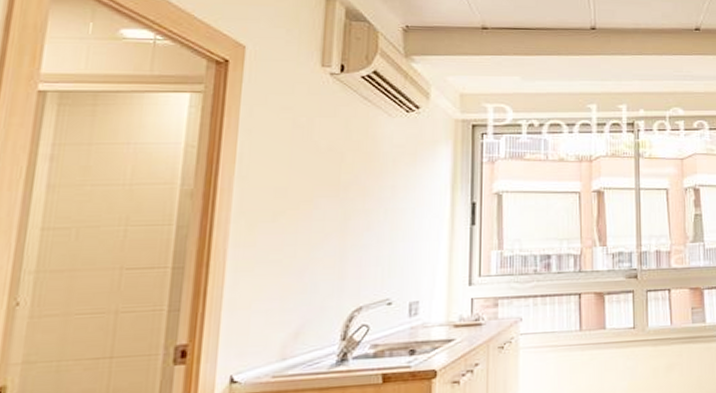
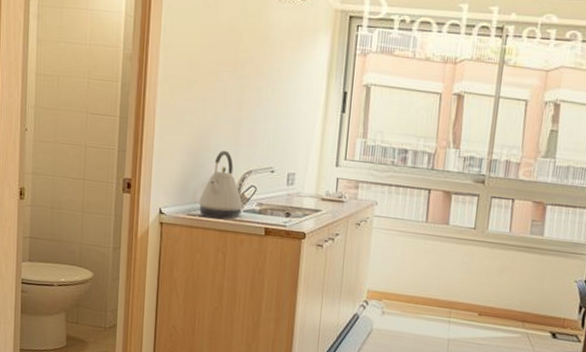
kettle: none [288,287,351,375] -> present [198,150,243,219]

